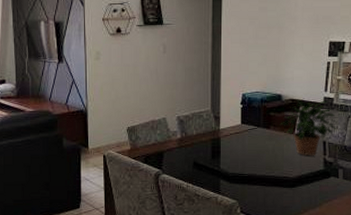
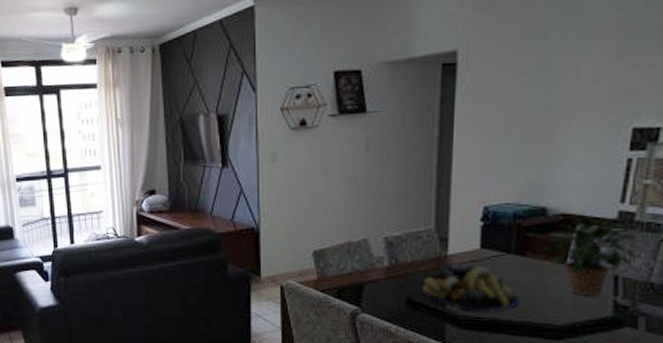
fruit bowl: none [204,134,267,170] -> present [422,262,520,312]

